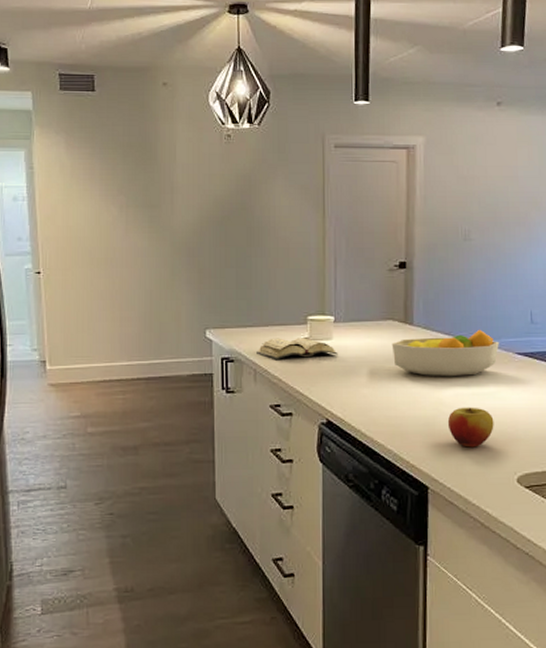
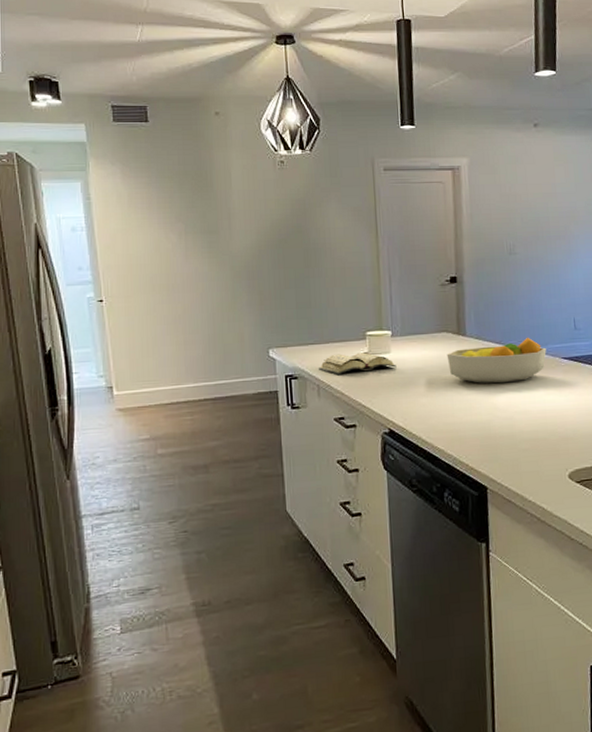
apple: present [447,407,494,448] -> none [502,410,545,448]

